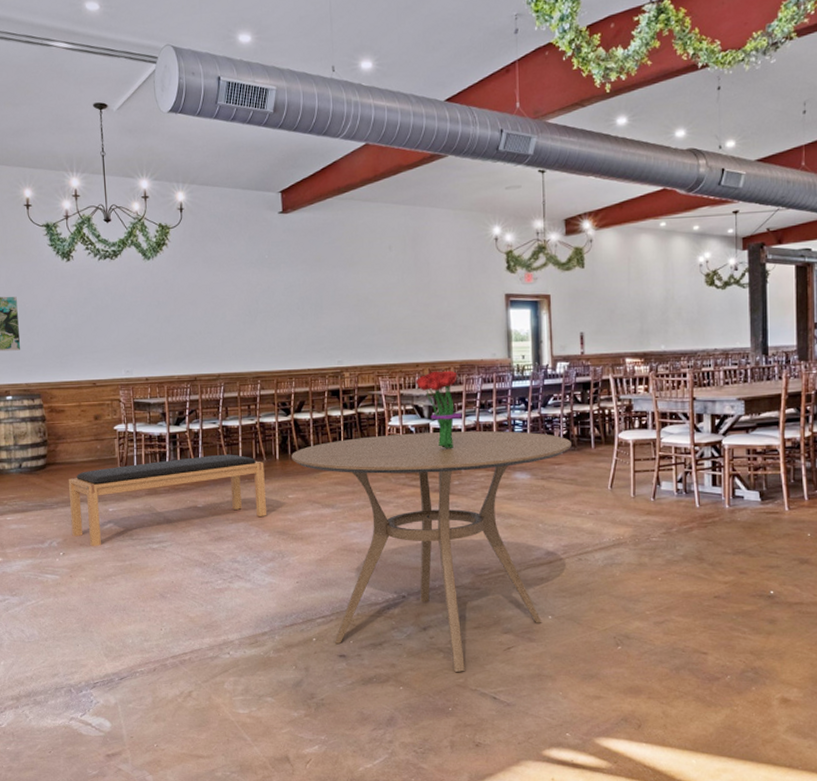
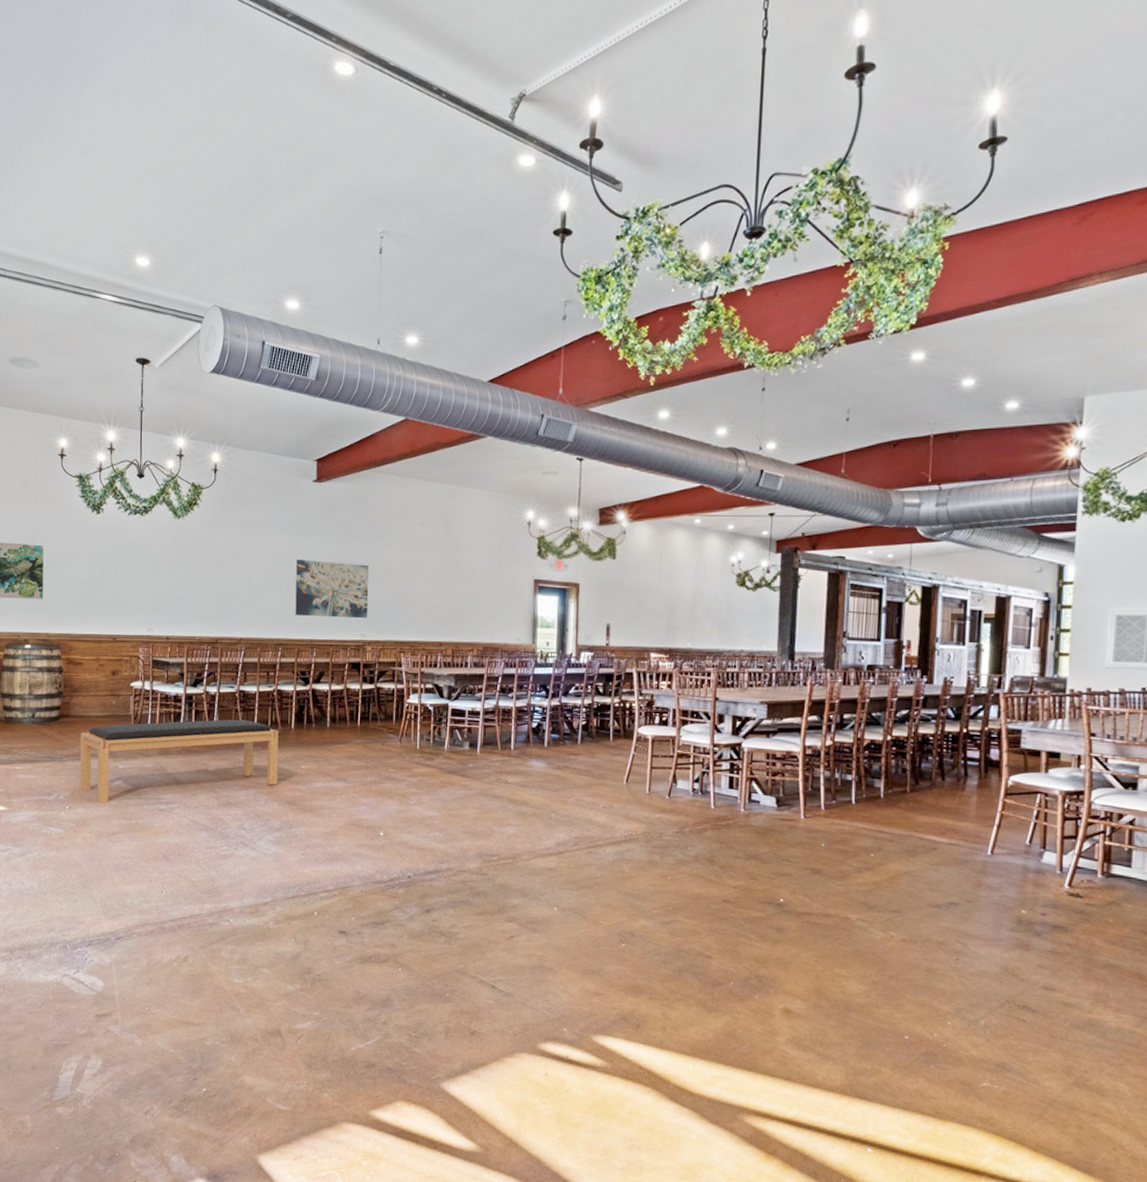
wall art: none [269,291,344,348] -> present [295,559,369,619]
dining table: present [291,431,571,672] -> none [307,712,590,958]
bouquet: present [415,370,462,449] -> none [437,651,482,732]

